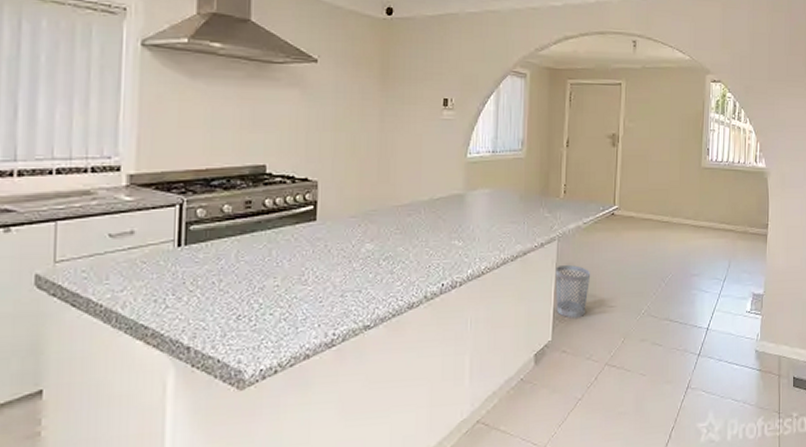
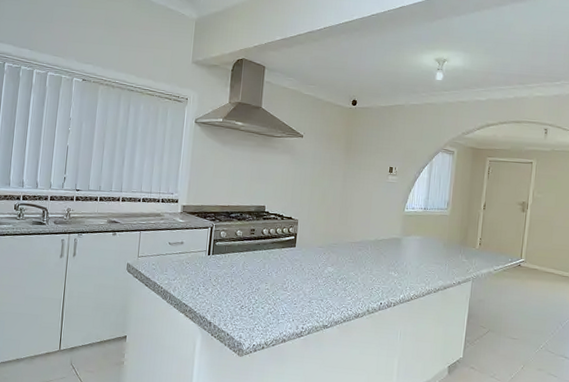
wastebasket: present [555,265,591,319] -> none [468,301,498,344]

